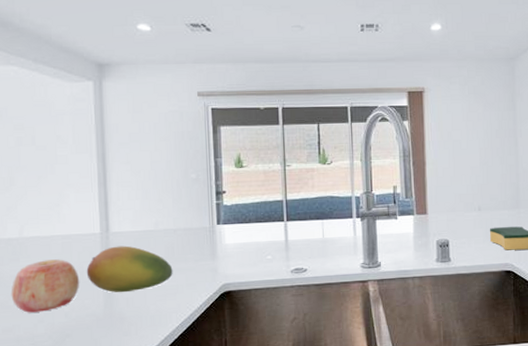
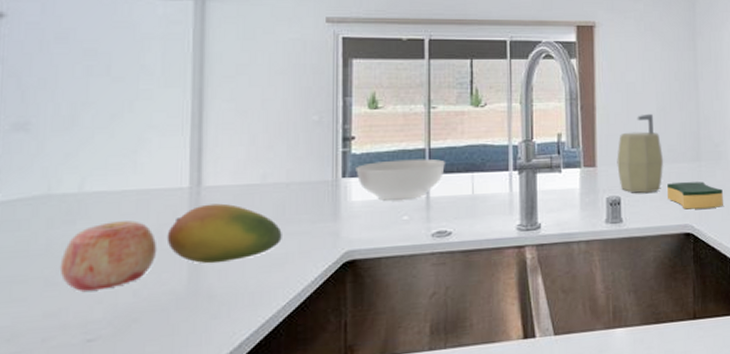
bowl: none [227,208,301,243] -> present [356,158,446,201]
soap dispenser: none [445,167,487,237] -> present [617,113,664,193]

